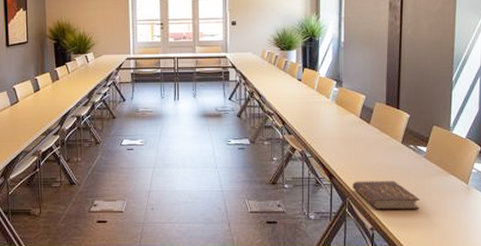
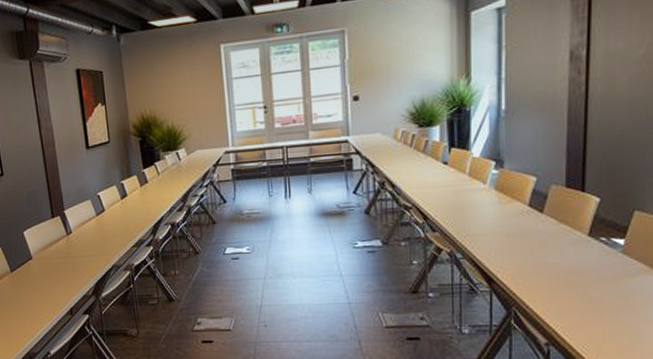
book: present [352,181,420,209] -> none [519,284,614,320]

